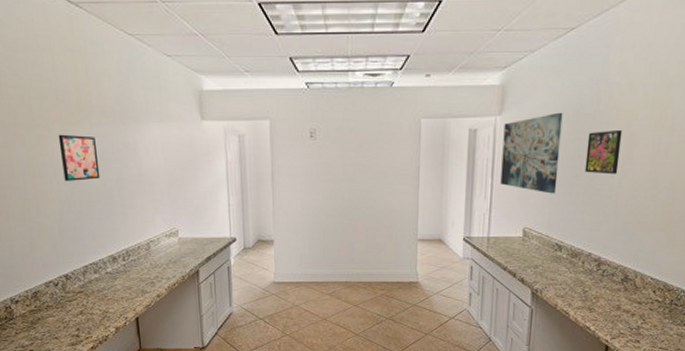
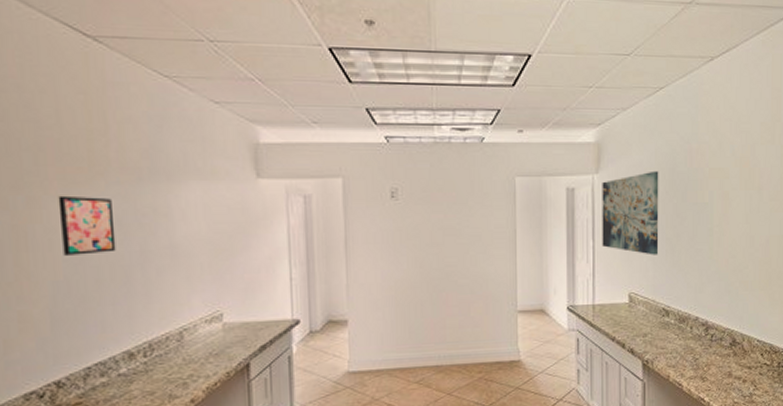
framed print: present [584,129,623,174] -> none [684,188,716,234]

